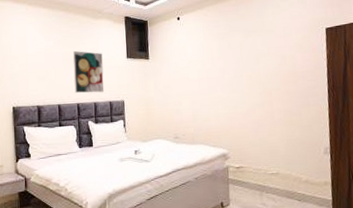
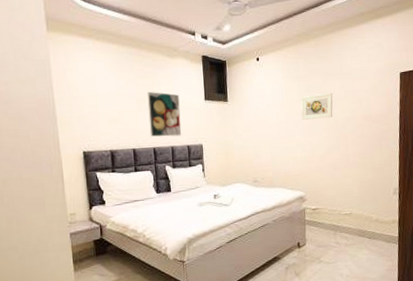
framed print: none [222,49,256,76] -> present [301,92,333,120]

